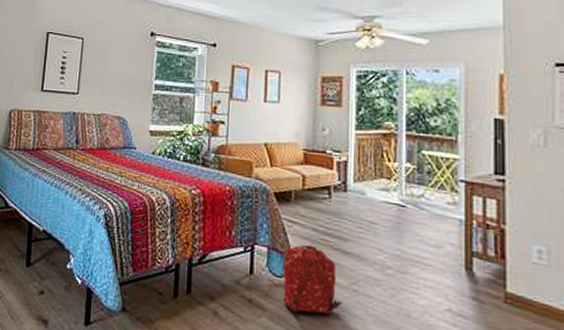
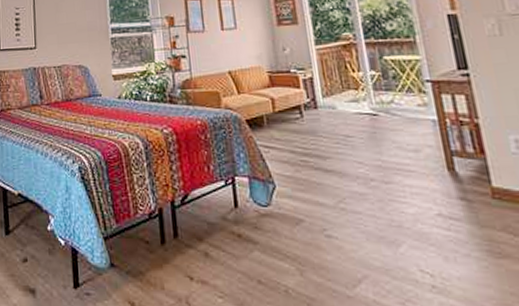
backpack: present [283,244,342,315] -> none [266,168,333,242]

